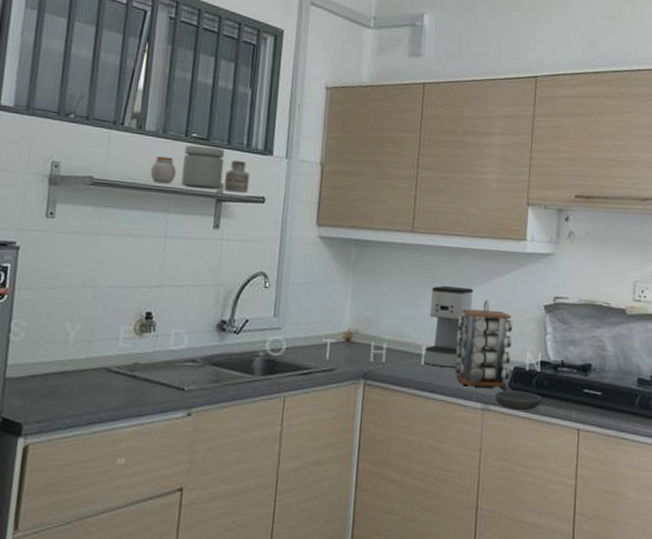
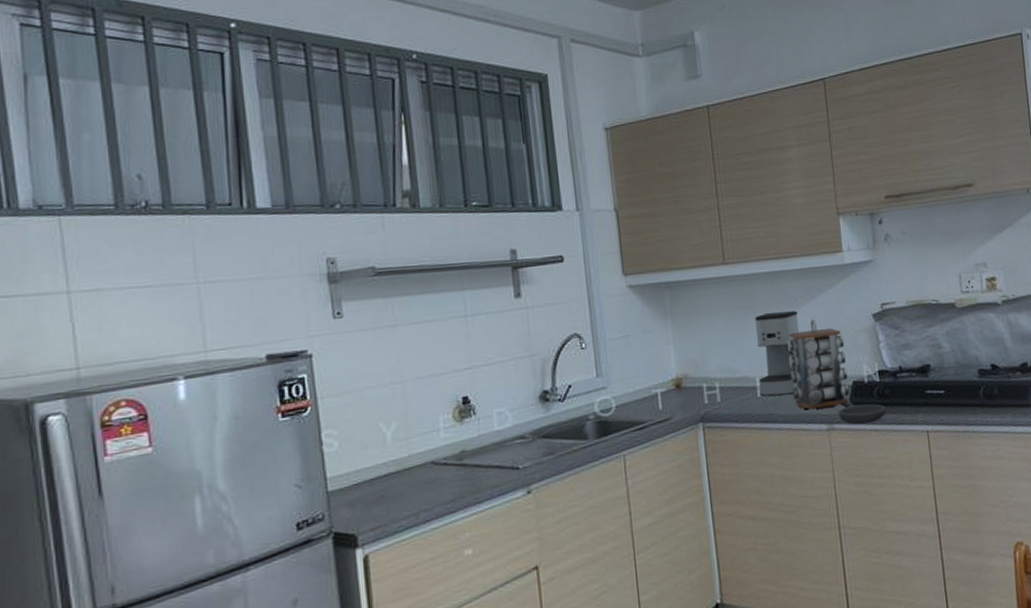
jar: present [150,156,177,184] -> none [434,231,464,262]
jar: present [181,145,225,190] -> none [467,212,515,260]
jar: present [224,160,250,194] -> none [516,222,545,258]

